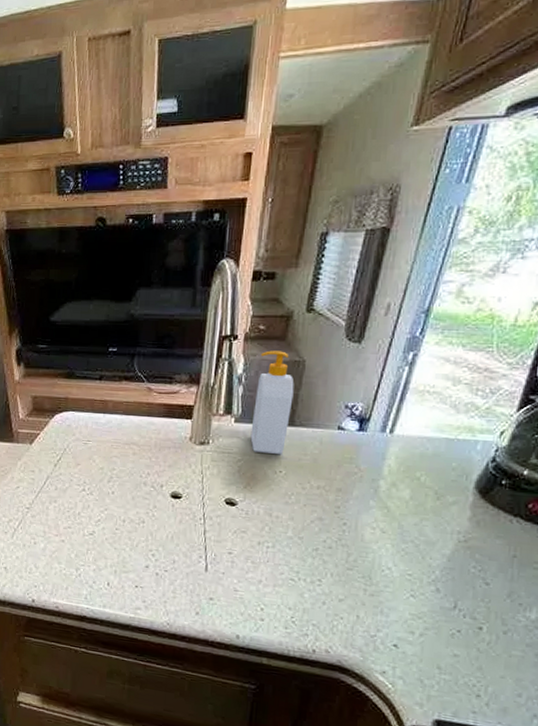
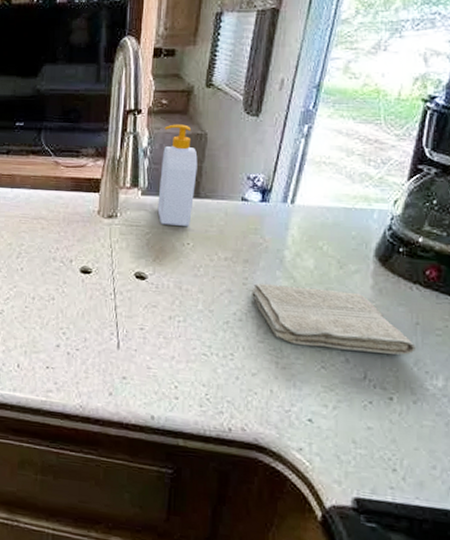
washcloth: none [343,512,511,587] -> present [252,283,416,355]

